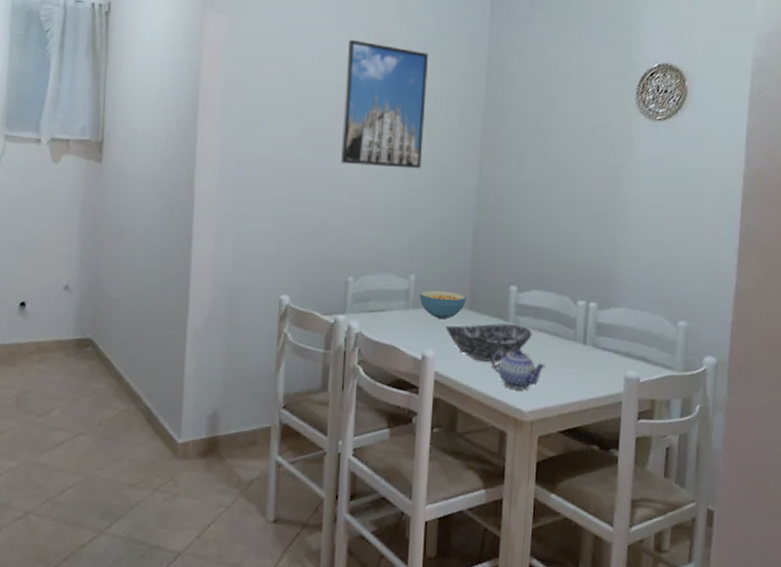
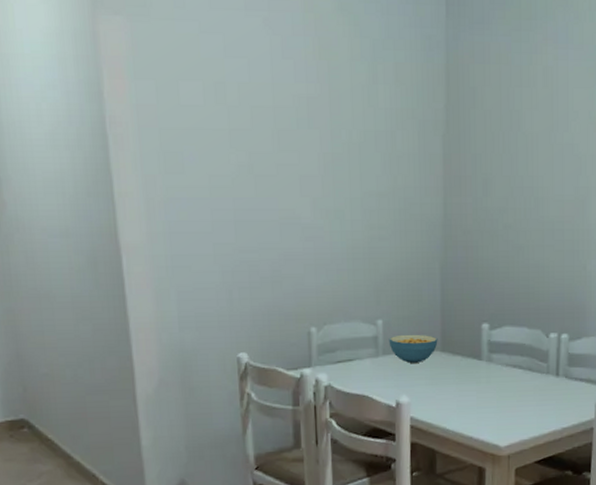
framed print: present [340,39,428,169] -> none [283,48,380,203]
bowl: present [445,324,532,362] -> none [418,363,506,402]
teapot: present [491,349,545,391] -> none [466,387,520,427]

